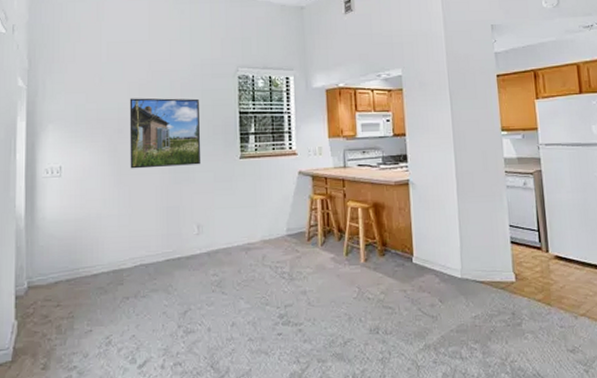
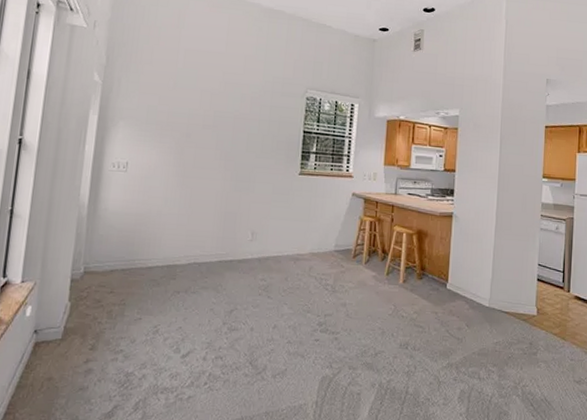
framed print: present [129,98,201,169] -> none [194,105,267,176]

